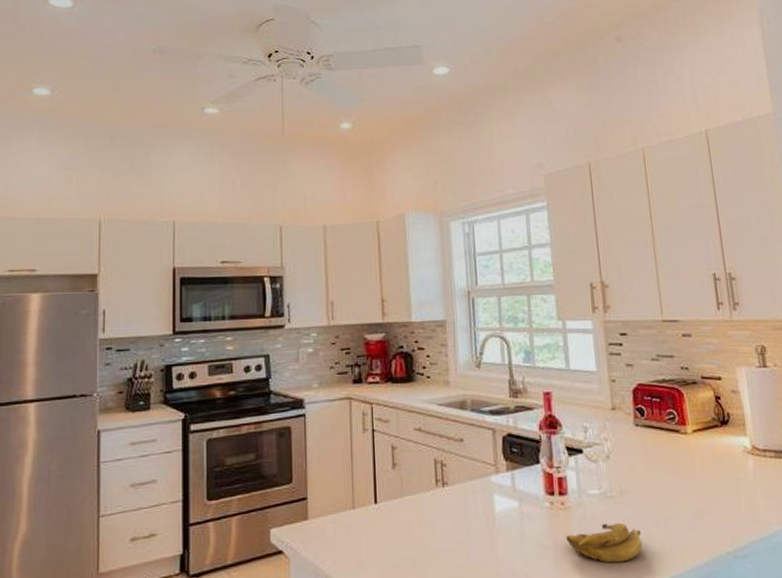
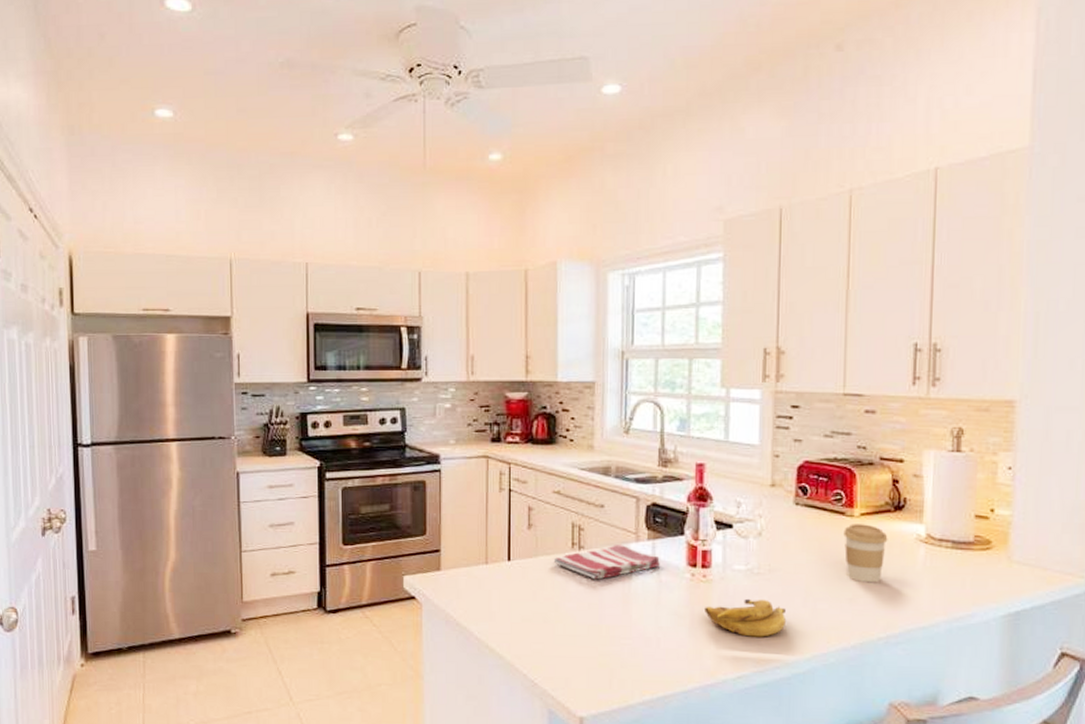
dish towel: none [419,478,520,517] -> present [553,545,660,580]
coffee cup: none [680,440,720,498] -> present [843,524,888,583]

